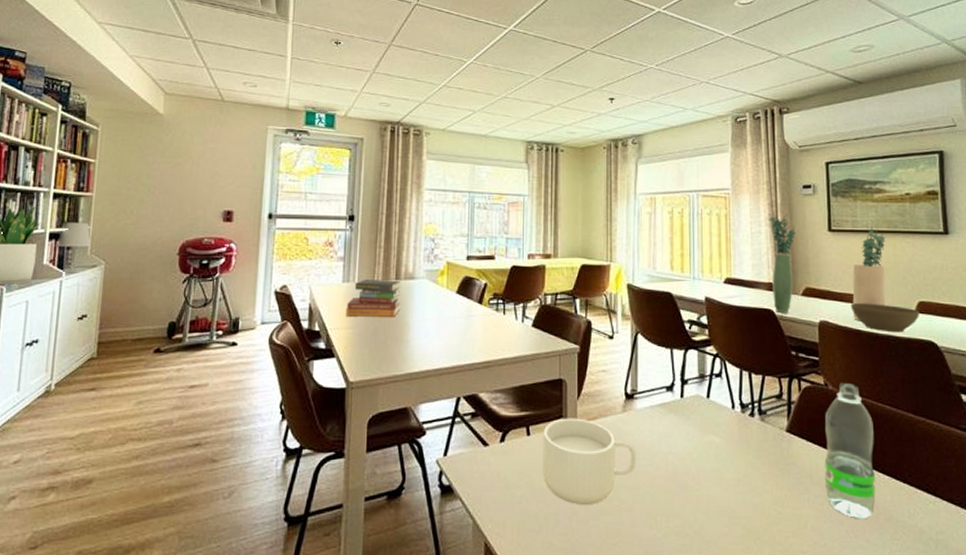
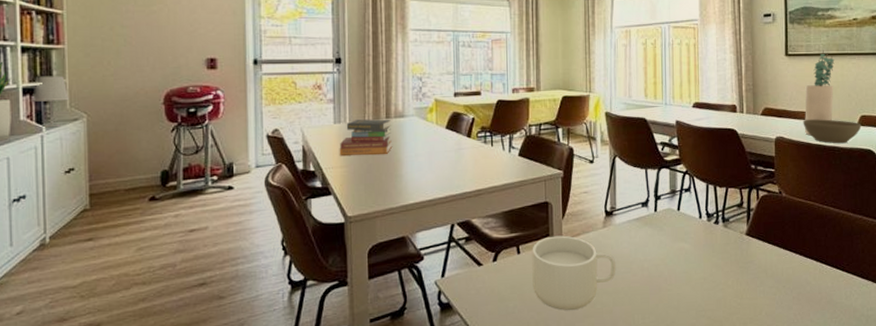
vase: present [769,214,796,314] -> none [733,42,757,132]
bottle: present [824,382,876,518] -> none [777,189,820,303]

